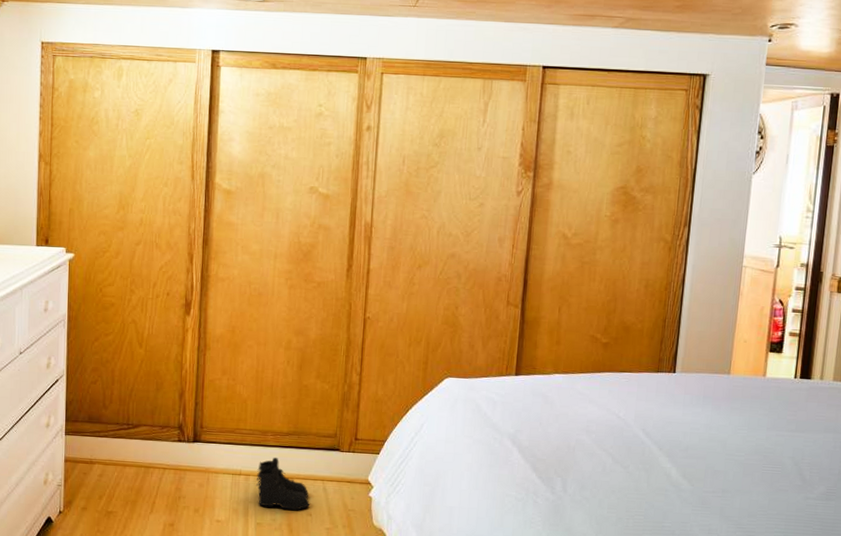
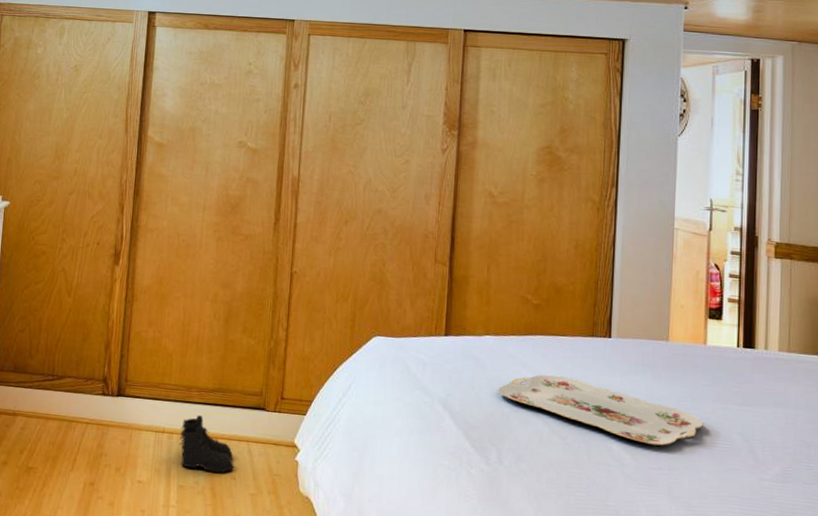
serving tray: none [565,409,757,471] -> present [498,374,703,446]

